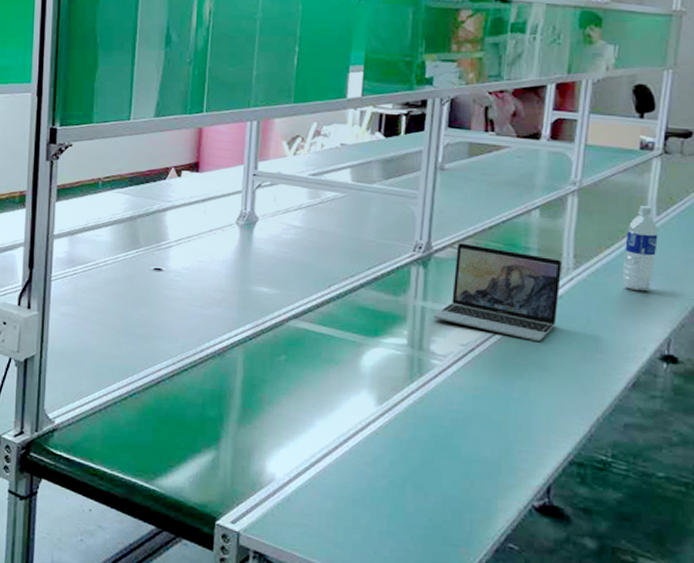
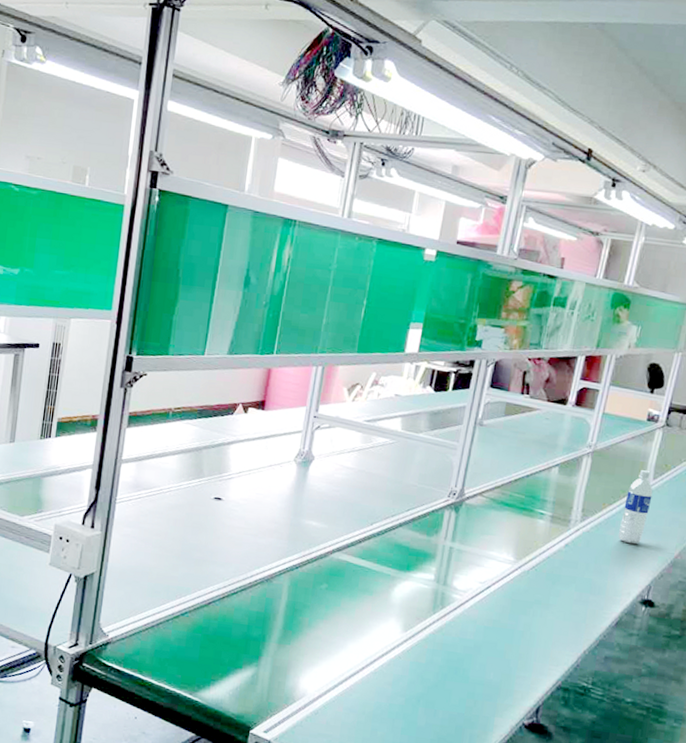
laptop: present [433,243,561,341] -> none [458,492,571,583]

